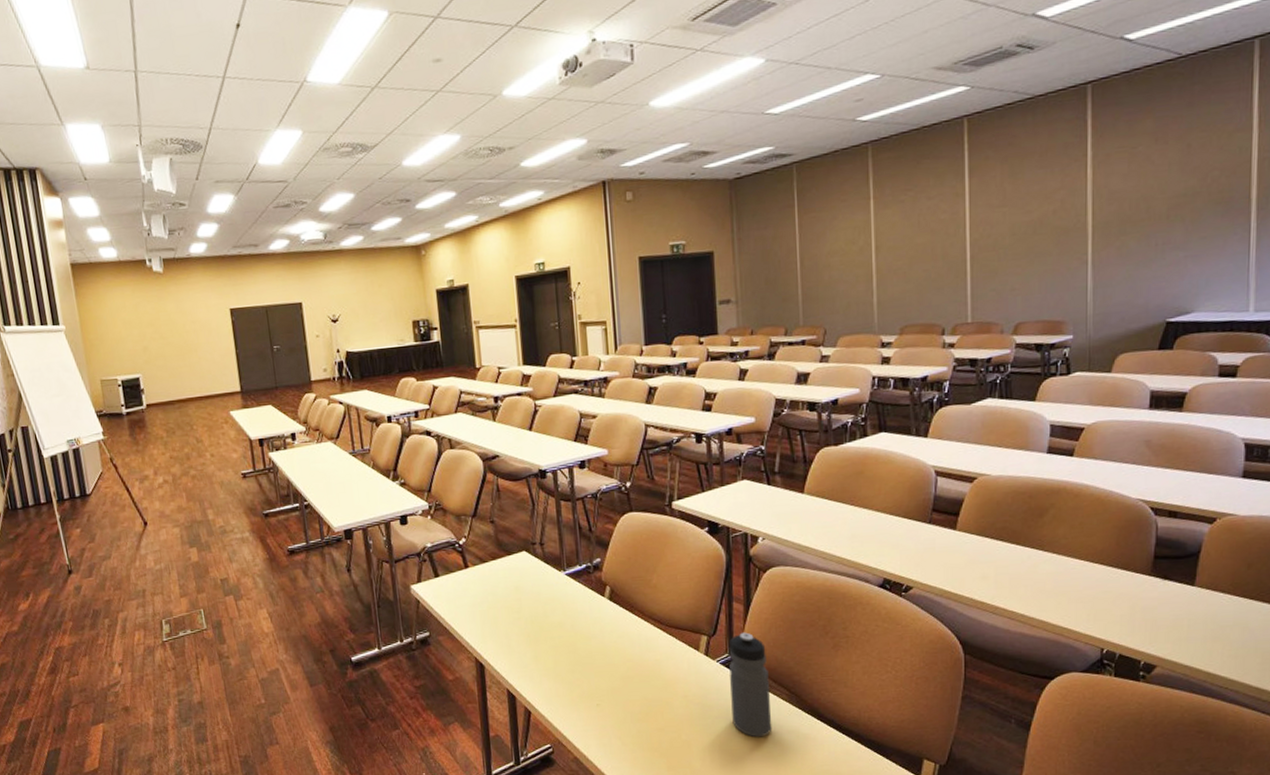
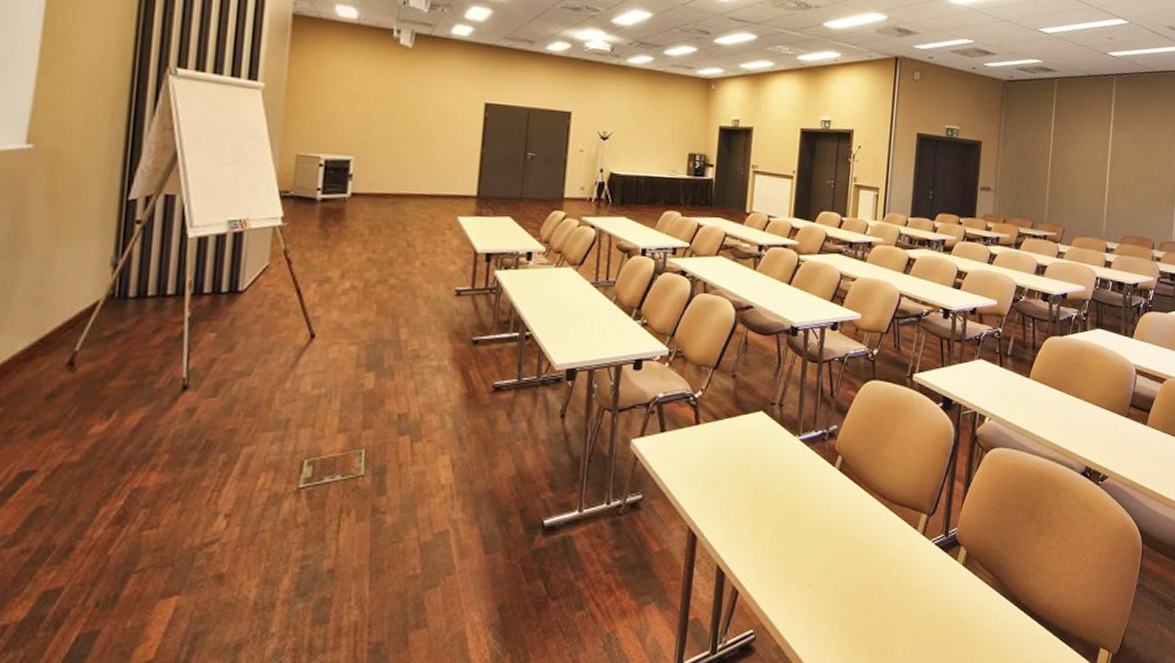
water bottle: present [728,632,772,738] -> none [938,512,979,624]

